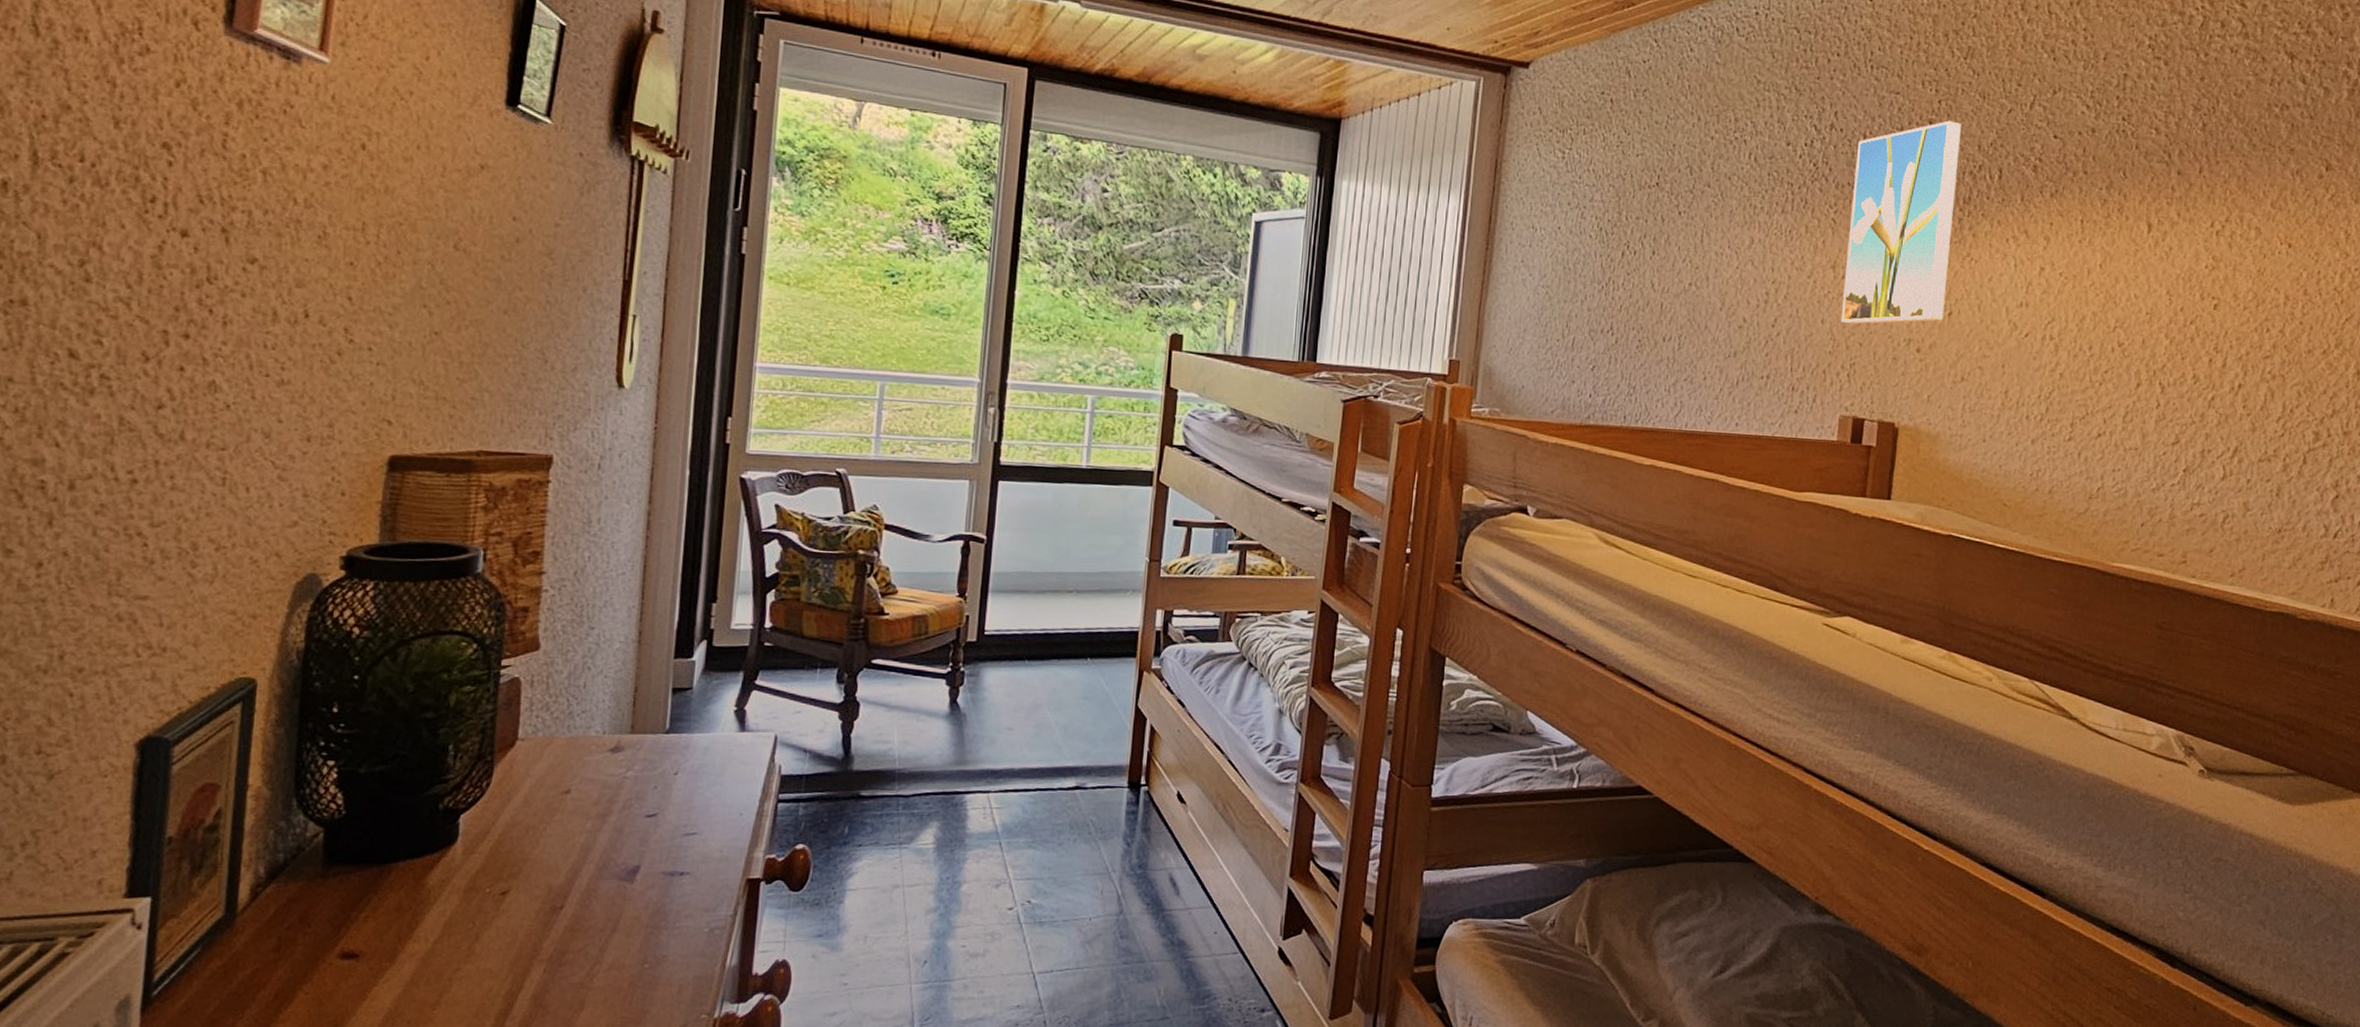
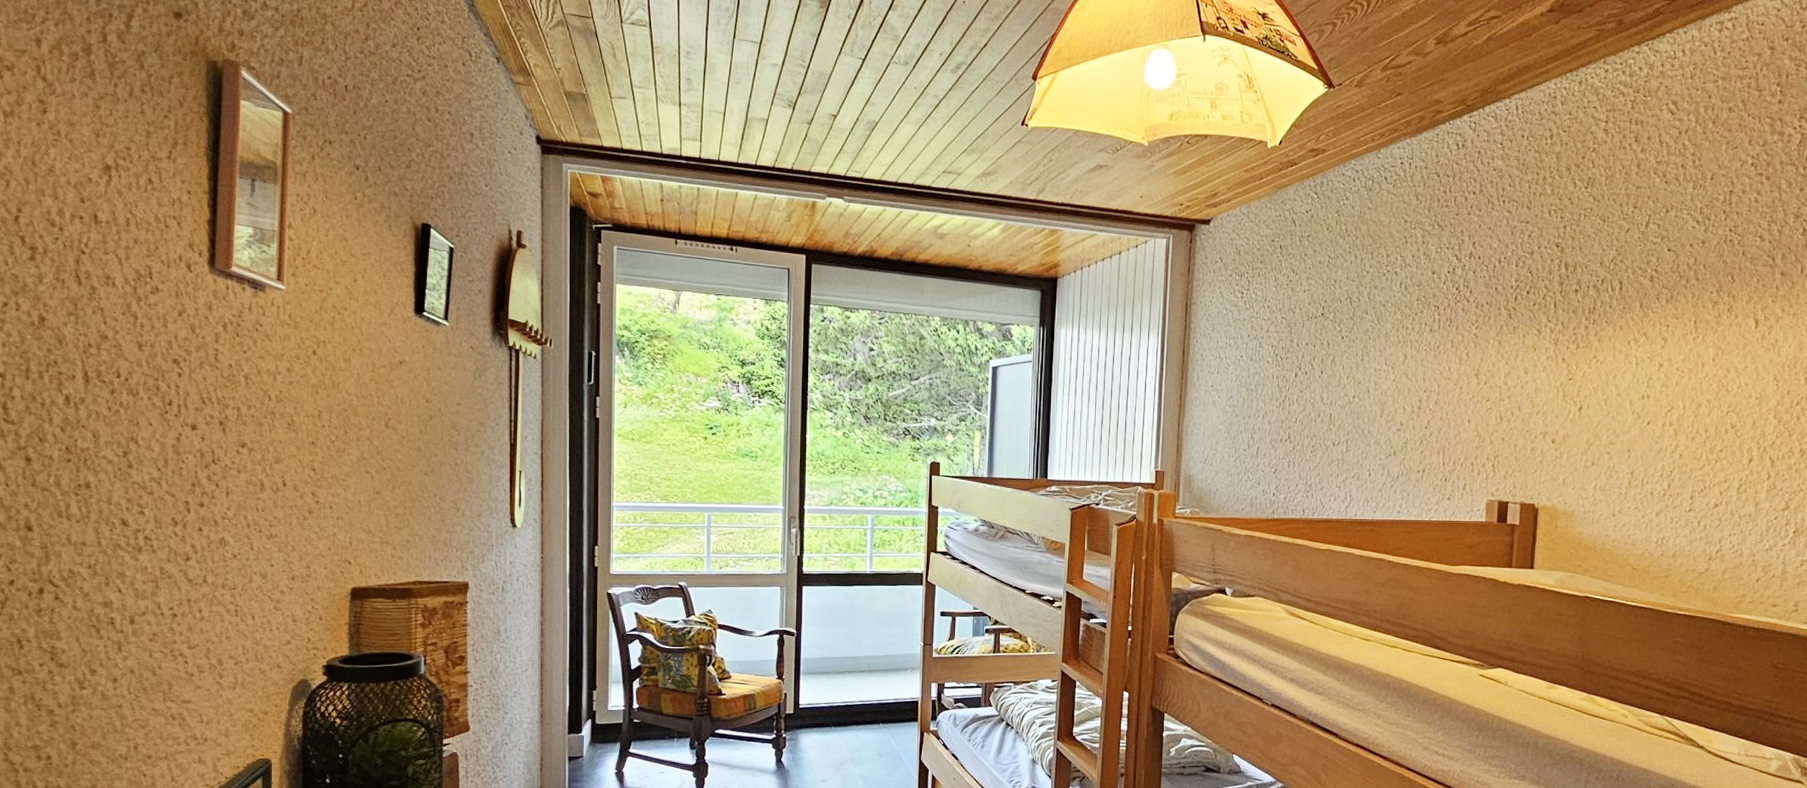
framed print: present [1840,120,1961,325] -> none [1484,243,1585,422]

